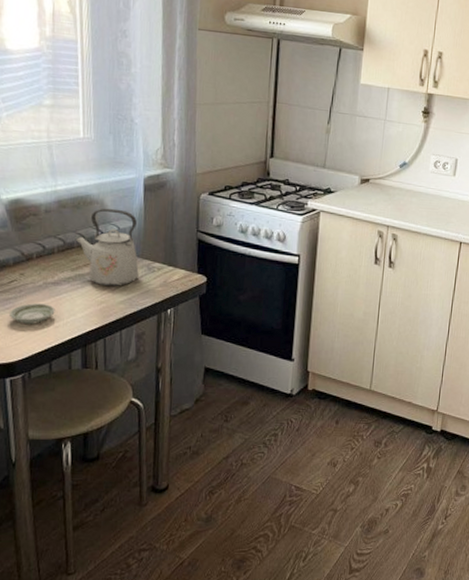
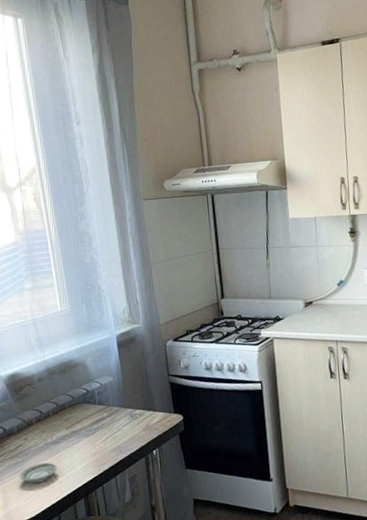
kettle: present [75,208,139,287] -> none [66,367,124,439]

